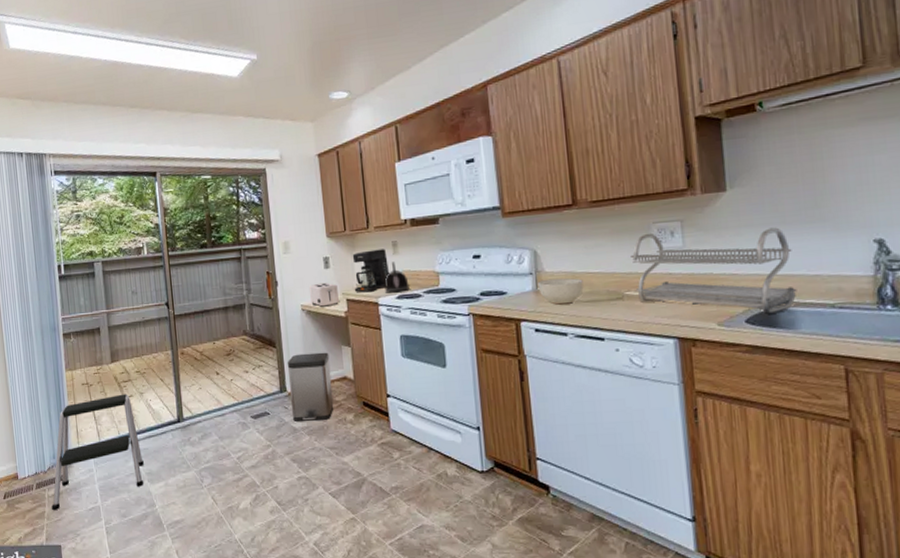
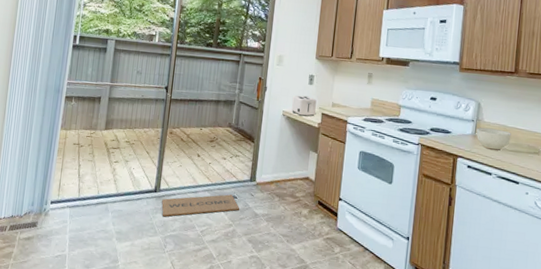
step stool: present [51,394,144,511] -> none [20,158,116,253]
doormat: none [188,411,275,449] -> present [161,194,239,217]
pedal bin: present [287,352,334,421] -> none [256,151,298,211]
coffee maker: present [352,249,389,292] -> none [329,76,362,111]
kettle: present [384,261,410,293] -> none [355,89,376,116]

